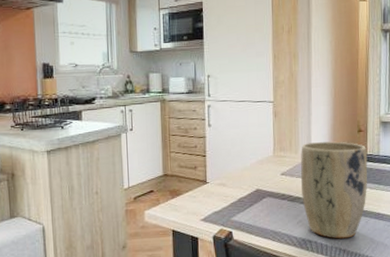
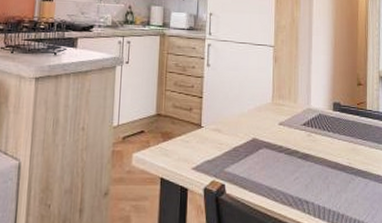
plant pot: present [301,141,368,239] -> none [300,92,367,201]

